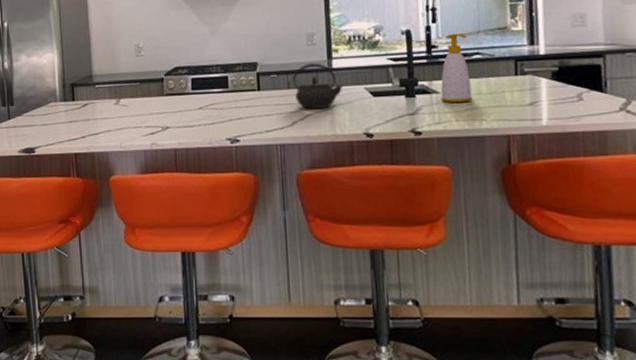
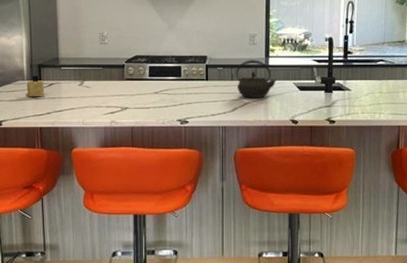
candle: none [58,96,80,120] -> present [25,76,46,97]
soap bottle: present [440,33,472,103] -> none [352,43,375,99]

